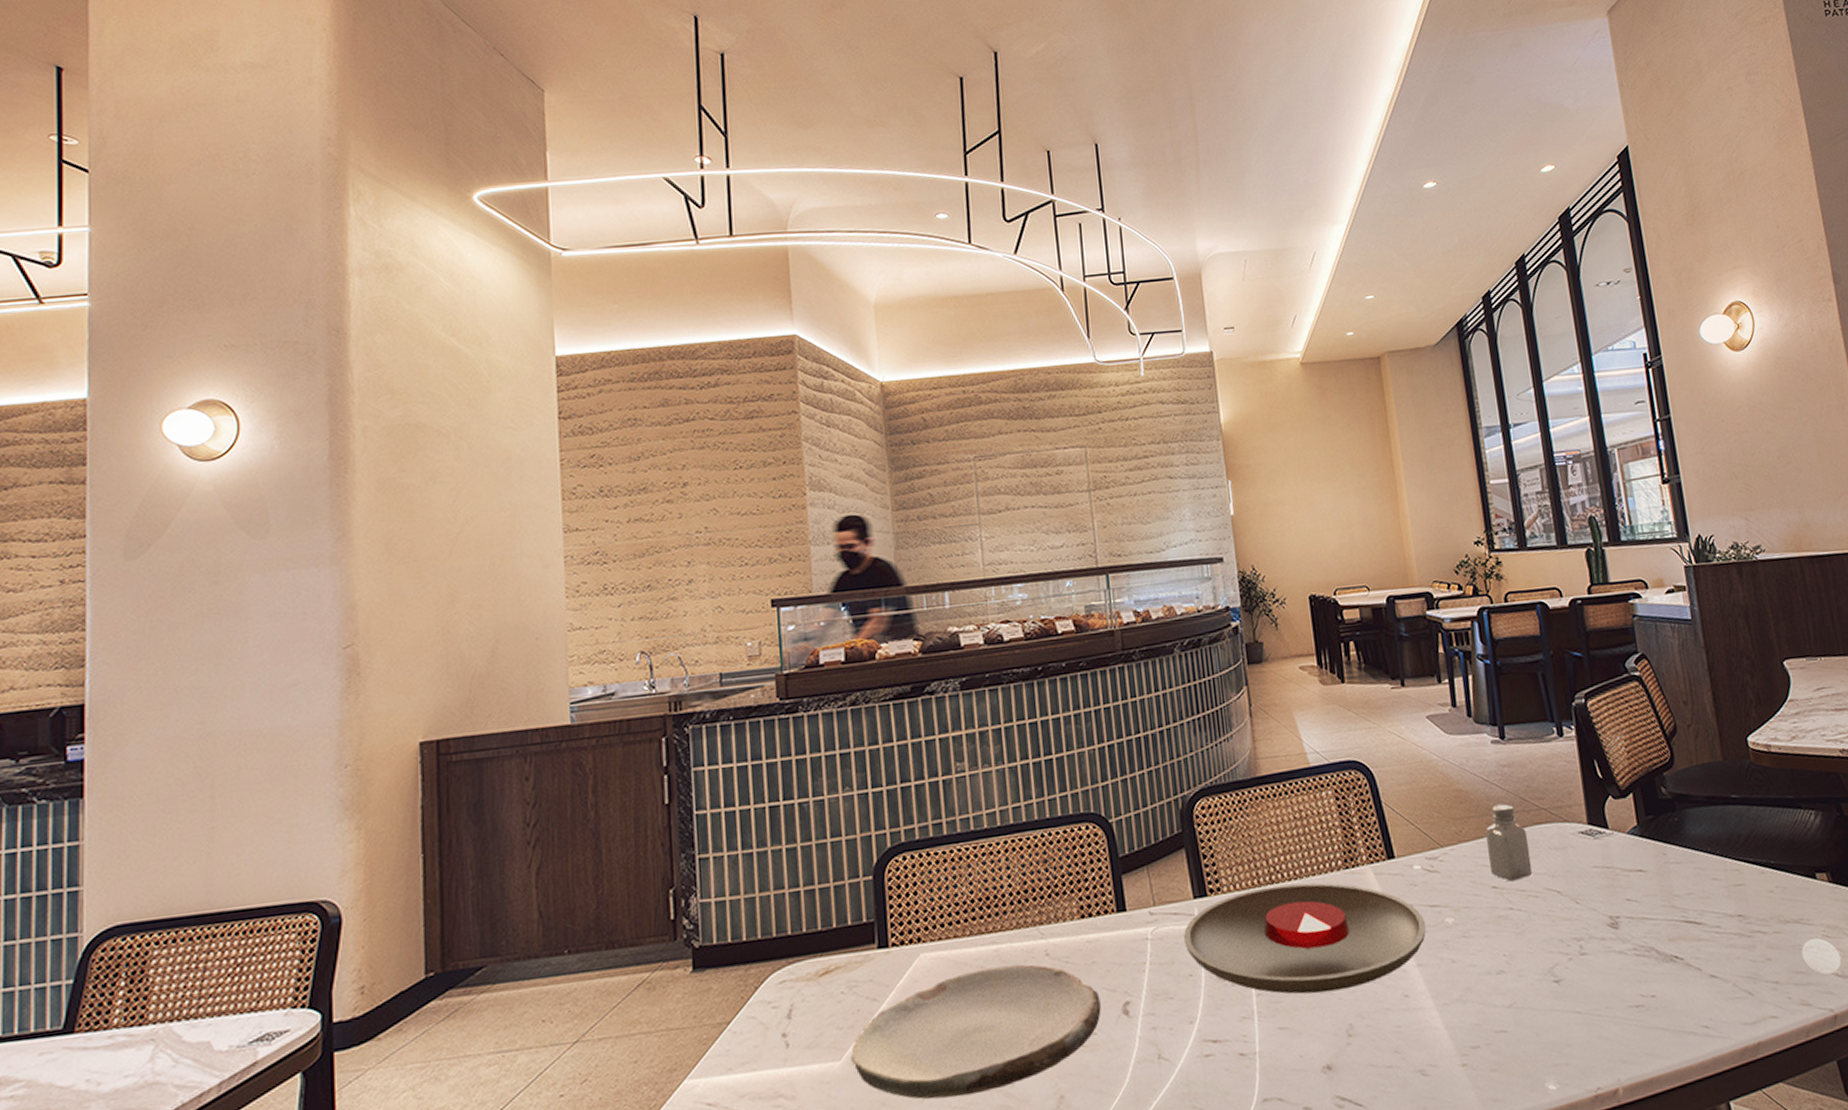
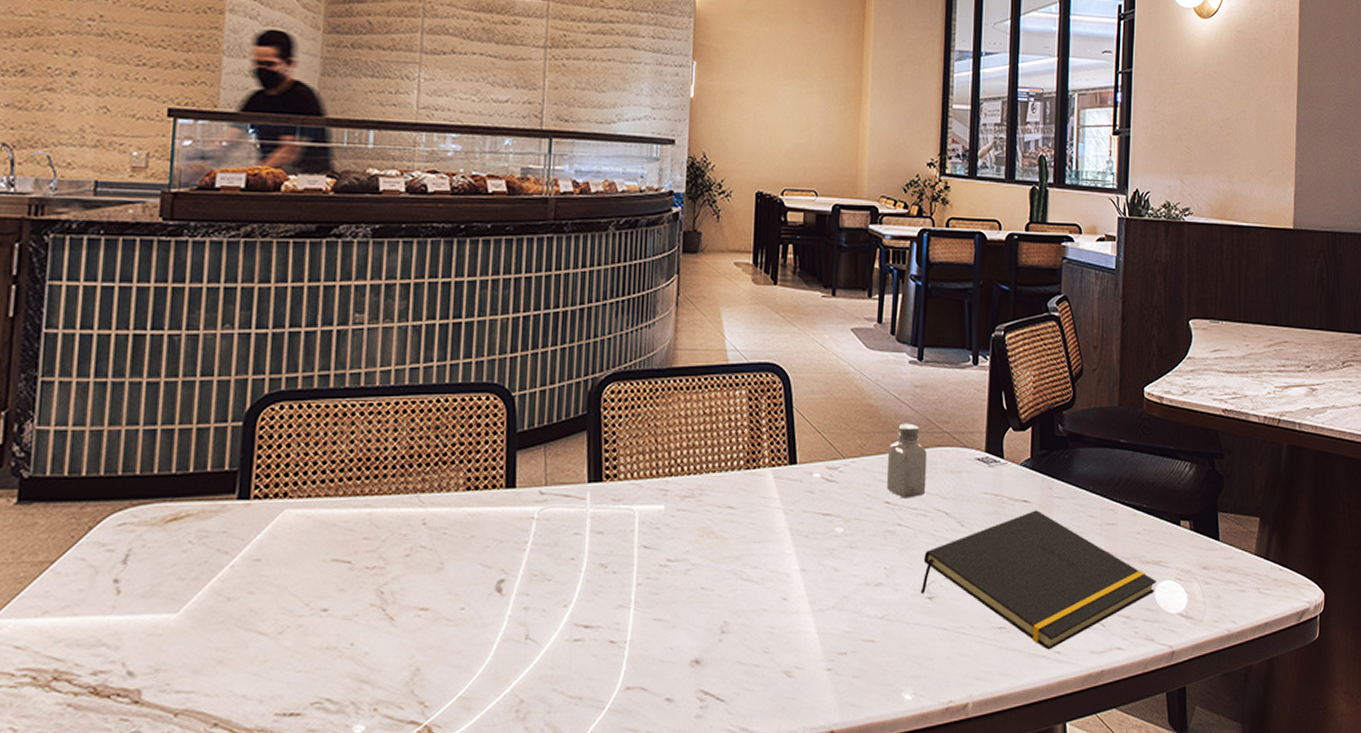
plate: present [850,964,1102,1100] -> none [189,530,474,662]
plate: present [1183,883,1427,994] -> none [571,478,816,589]
notepad: none [1543,878,1801,1025] -> present [920,510,1156,650]

